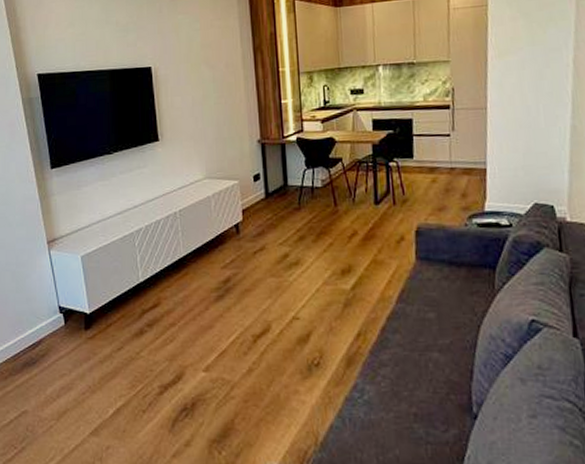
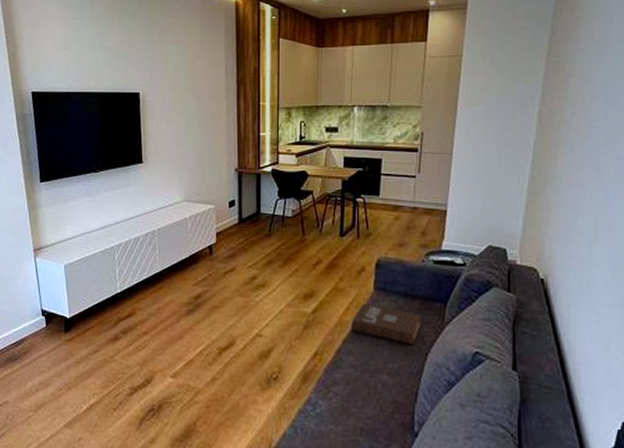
book: none [394,275,470,317] -> present [351,303,421,345]

